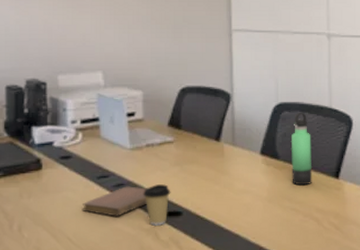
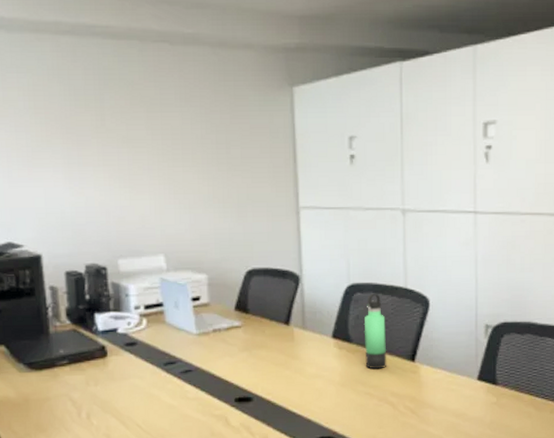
notebook: present [81,186,147,217] -> none [149,372,216,403]
coffee cup: present [143,184,171,226] -> none [212,370,240,412]

